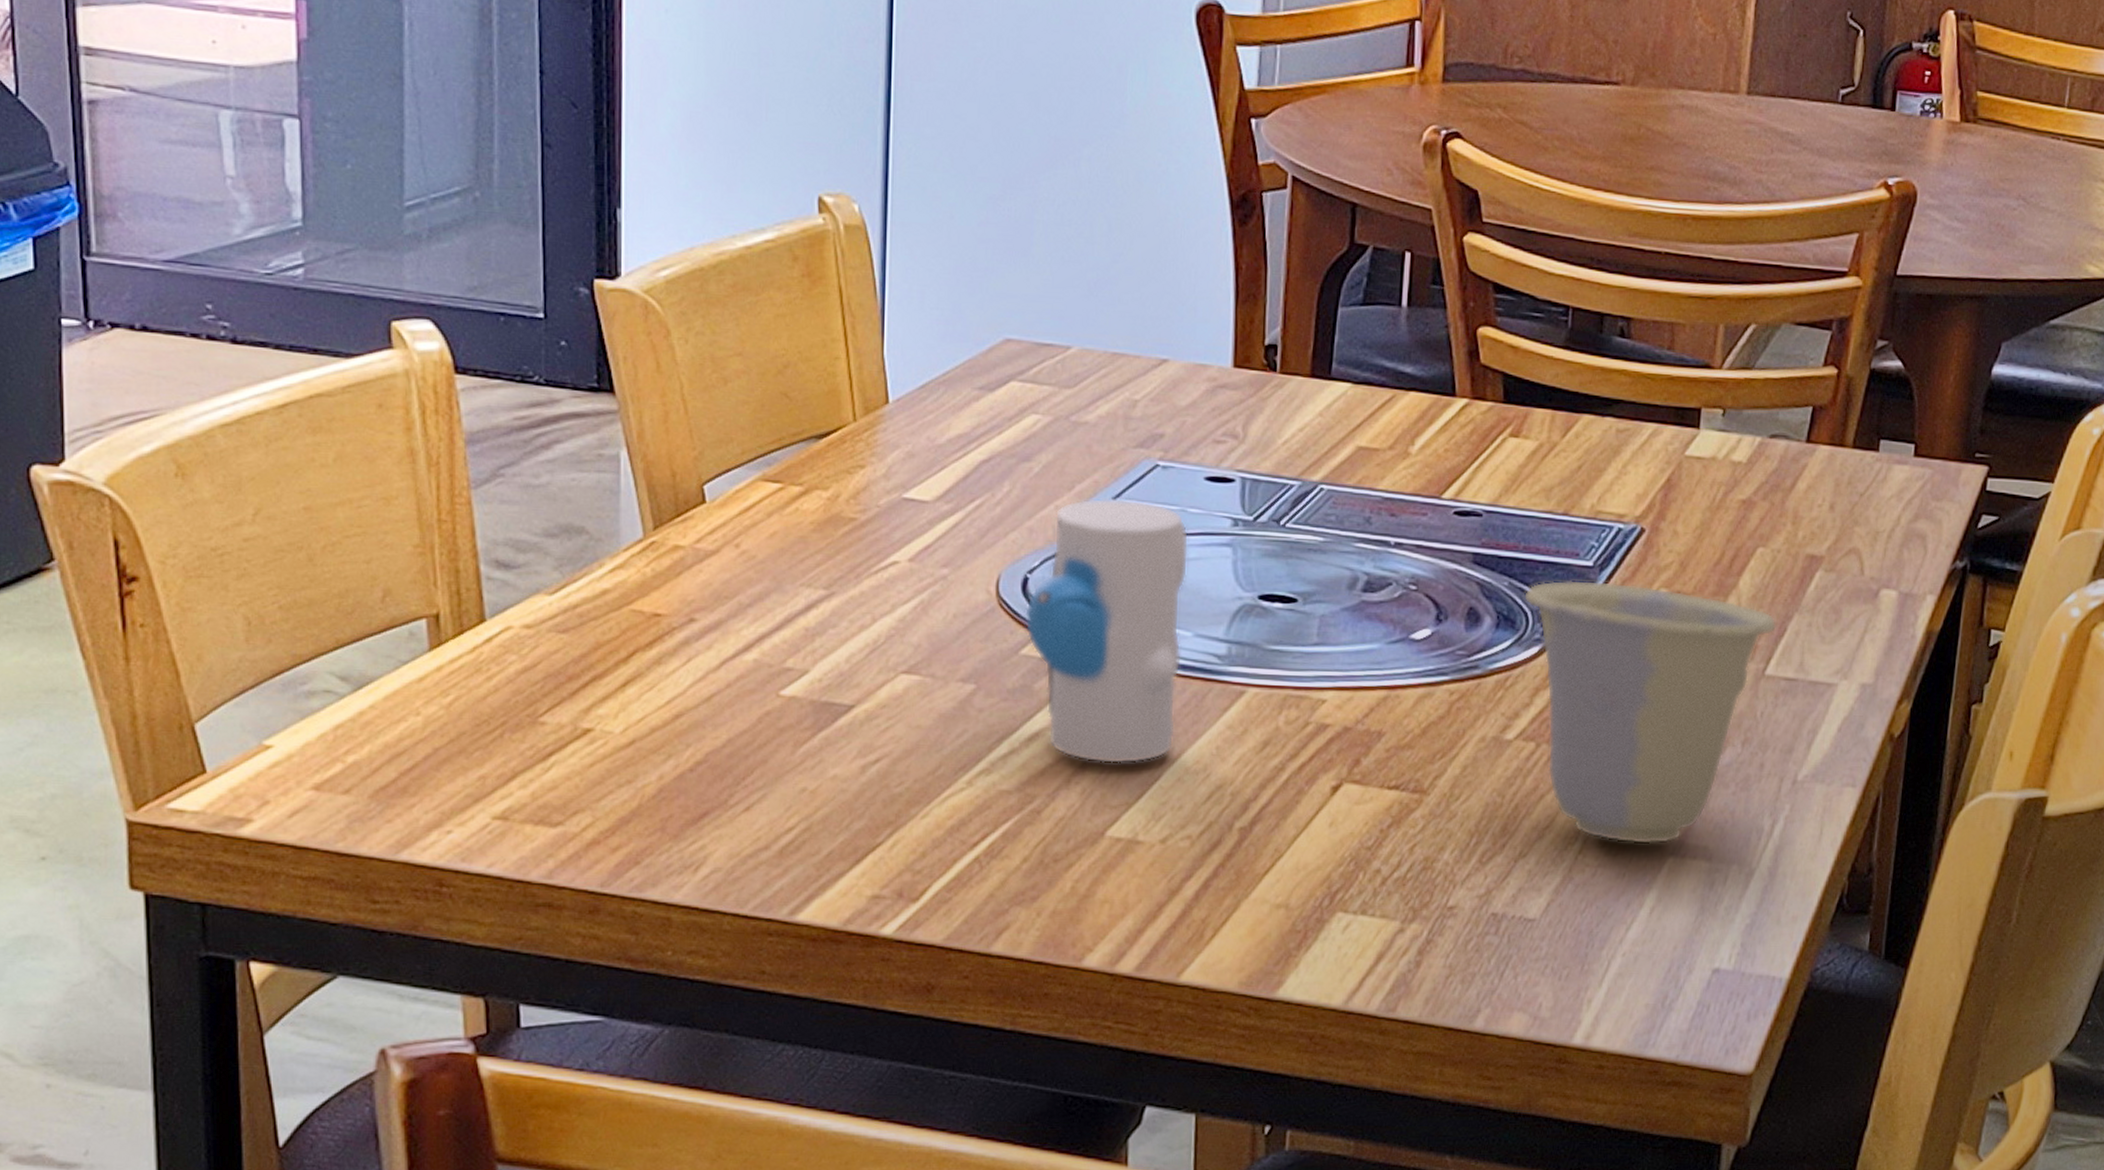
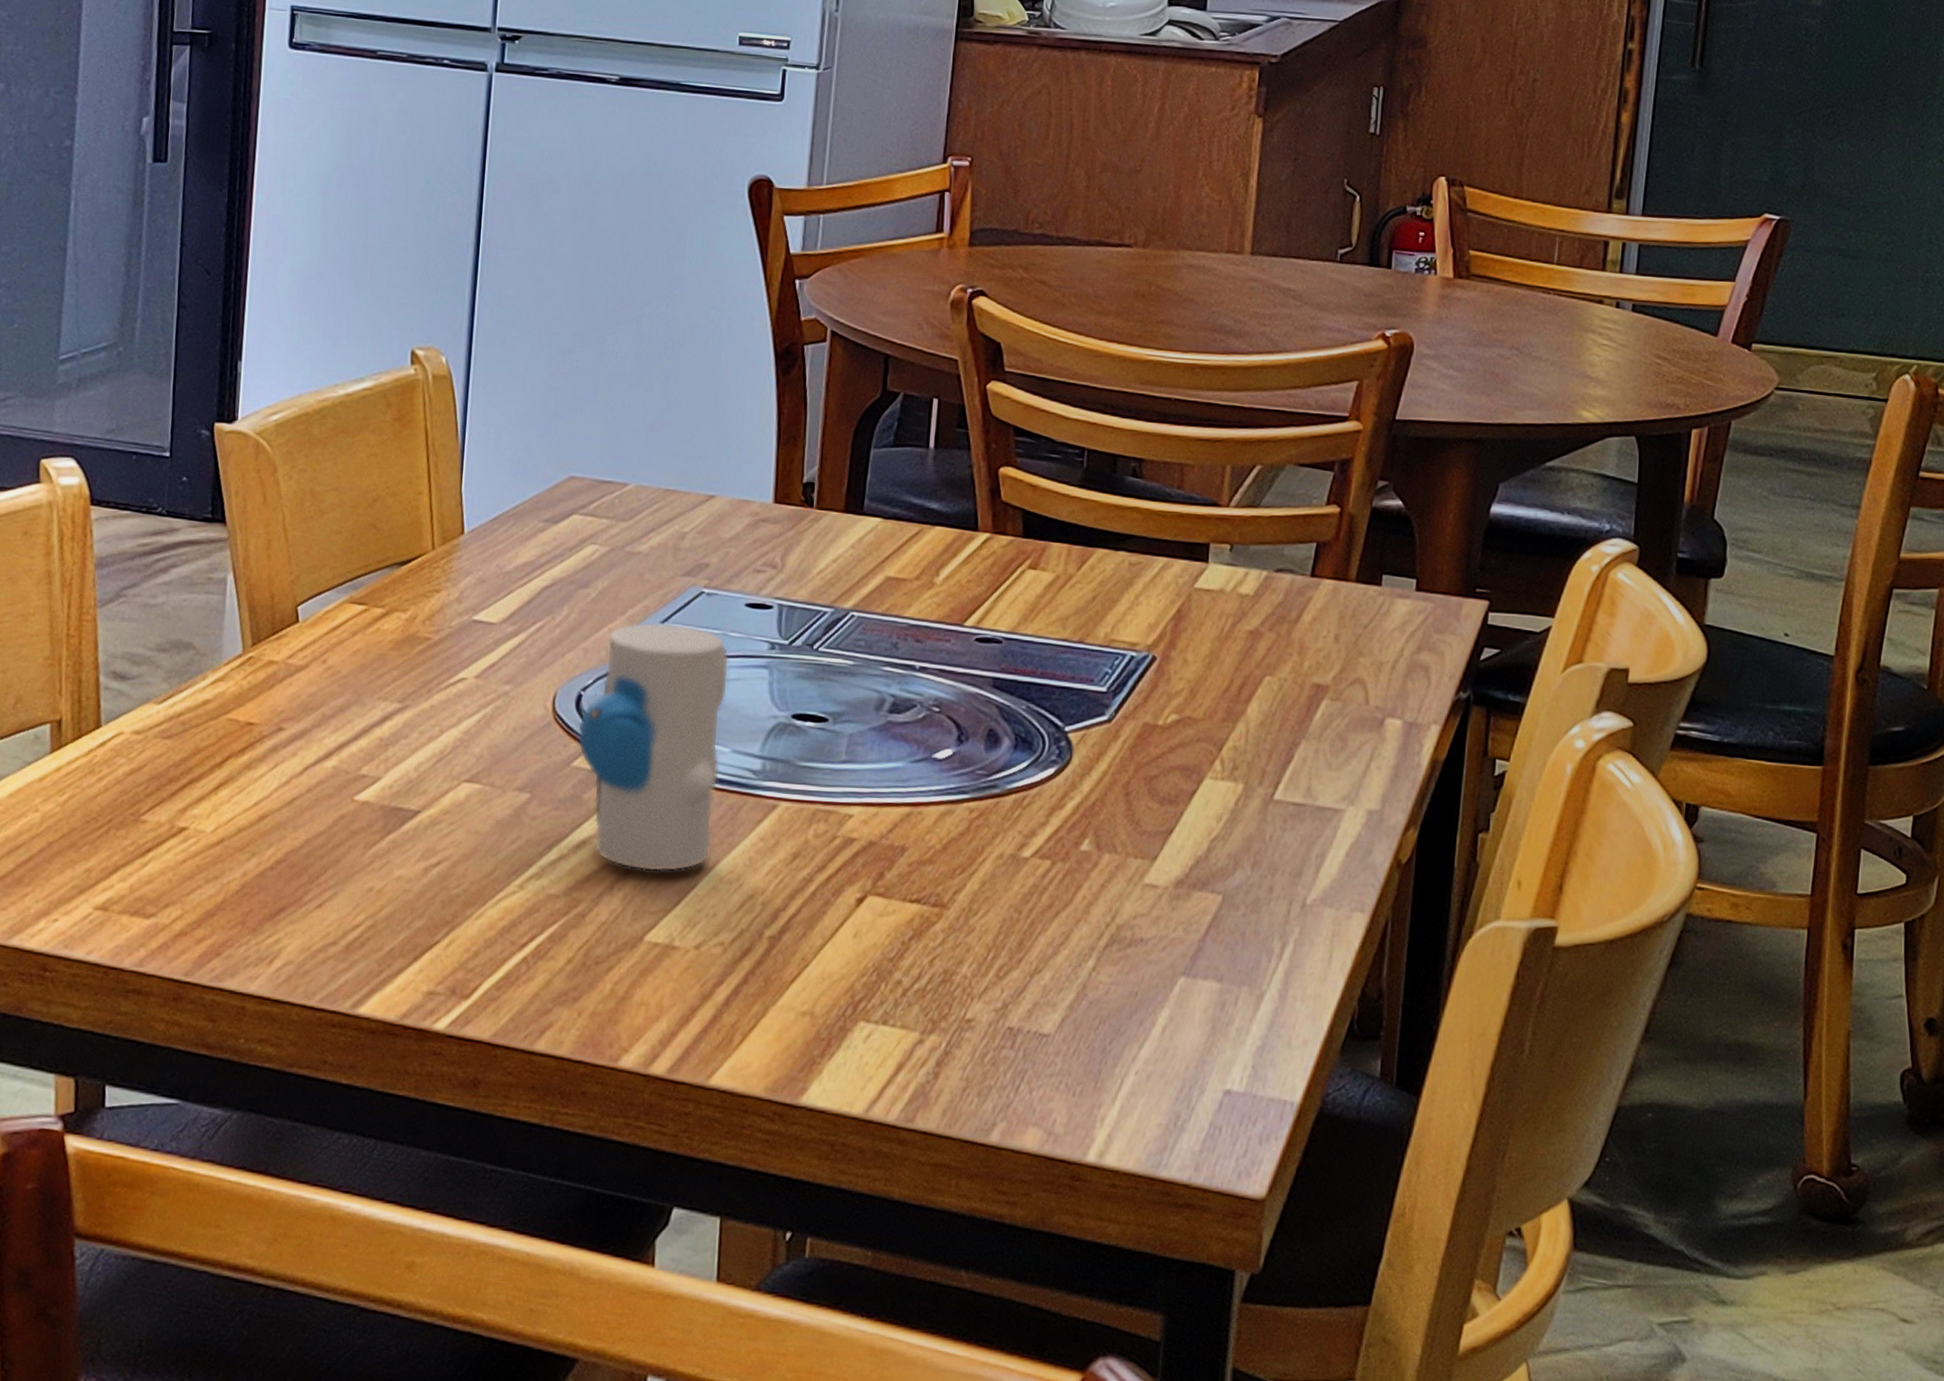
cup: present [1523,579,1777,845] -> none [1040,704,1285,964]

